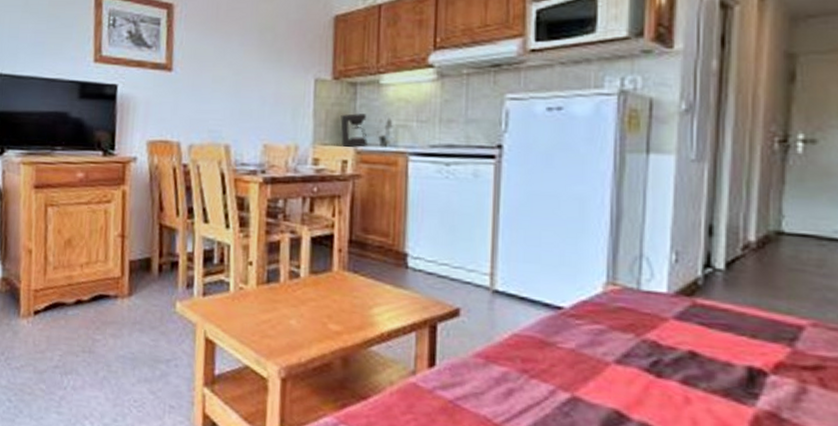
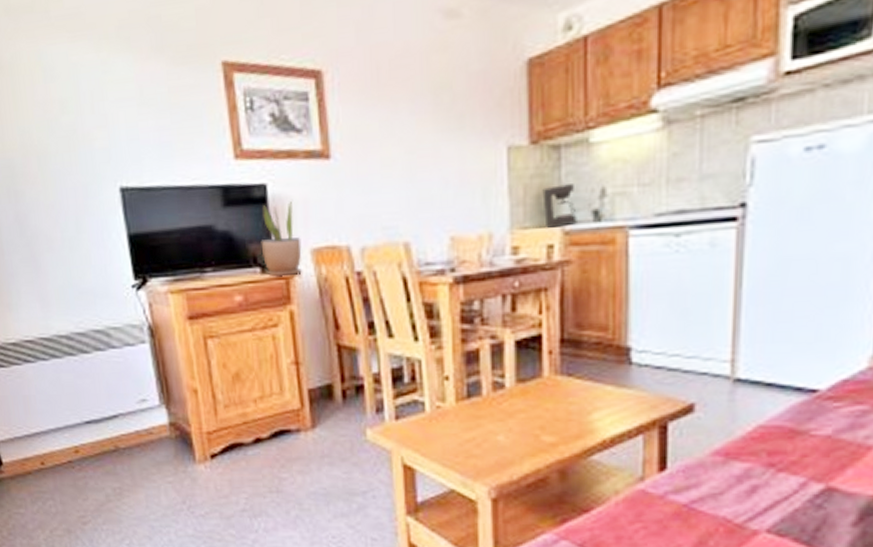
potted plant: none [105,100,140,162] -> present [261,200,302,277]

